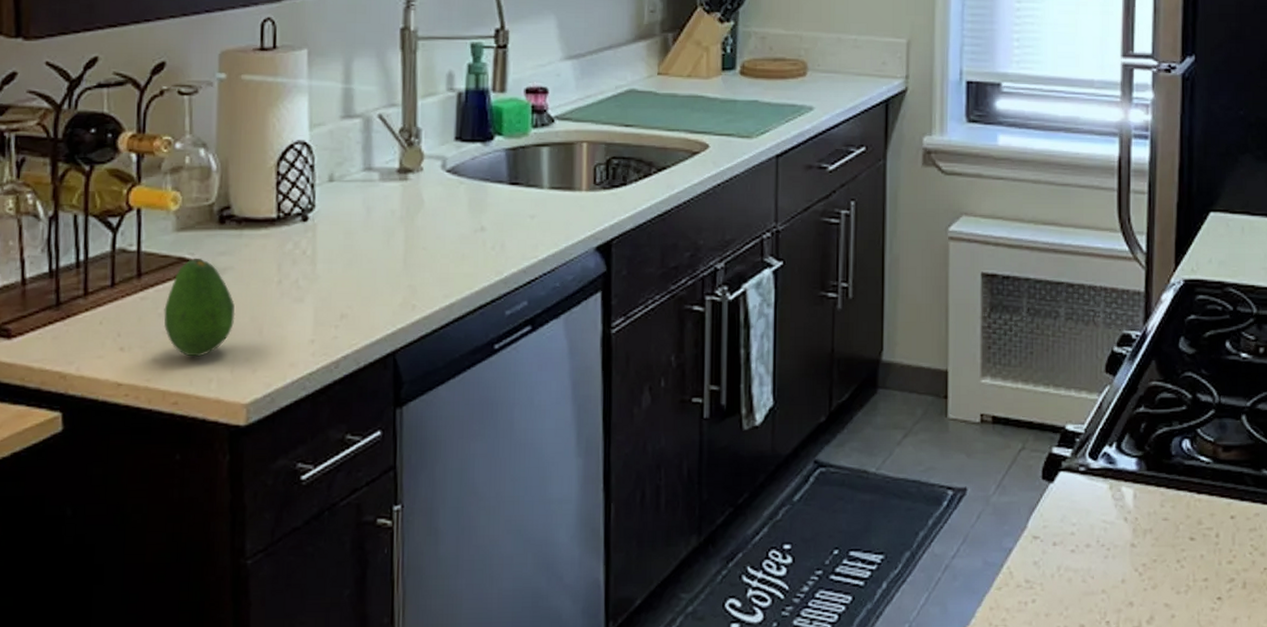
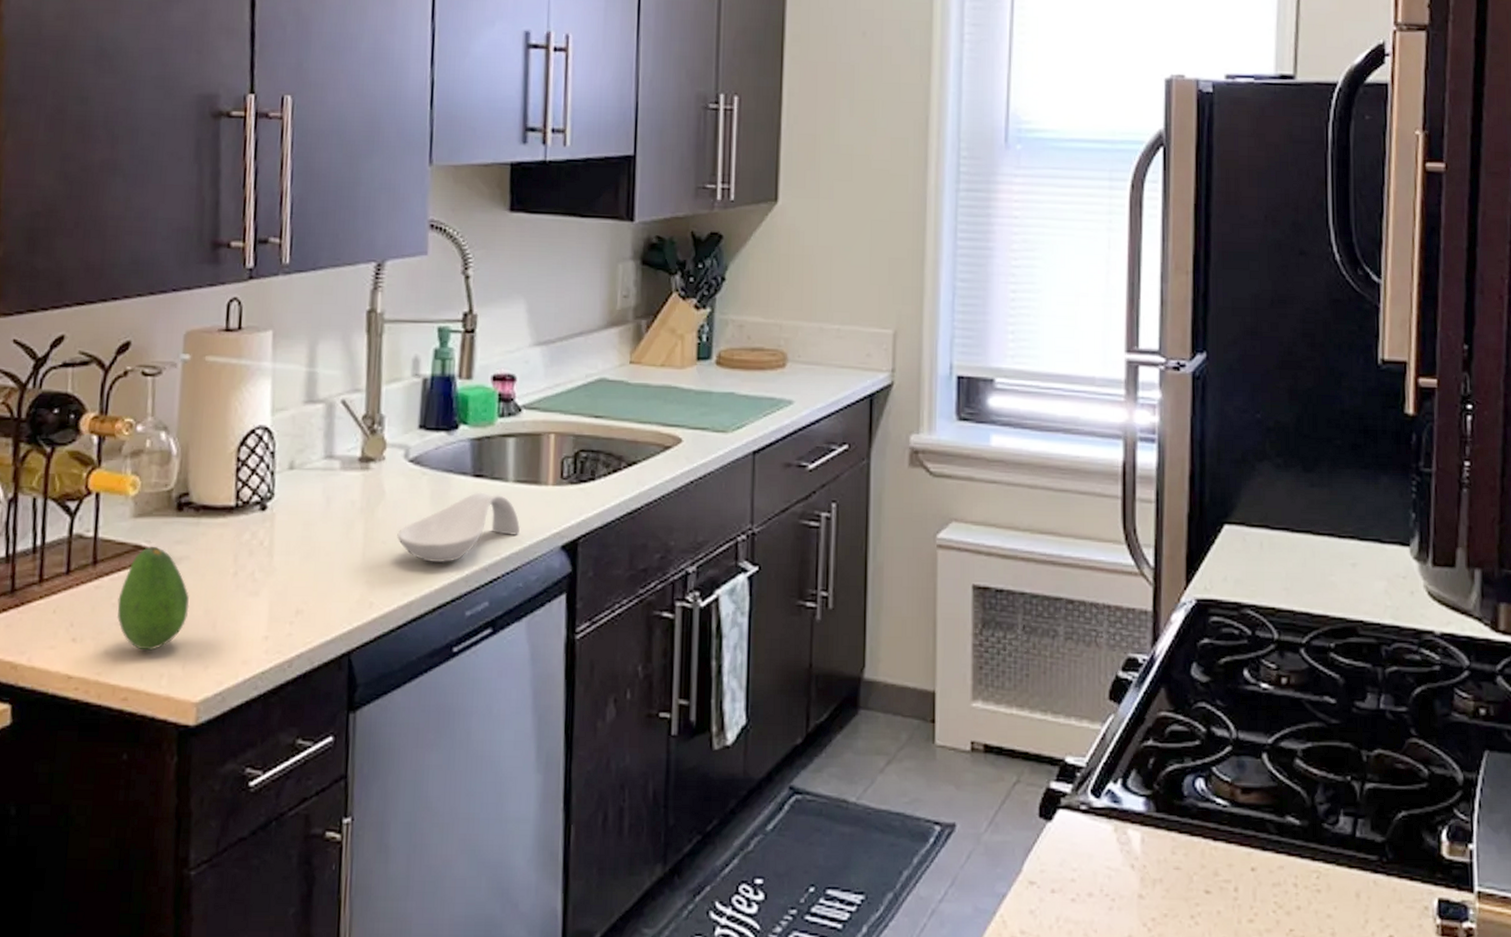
spoon rest: none [437,199,557,267] -> present [397,492,521,563]

